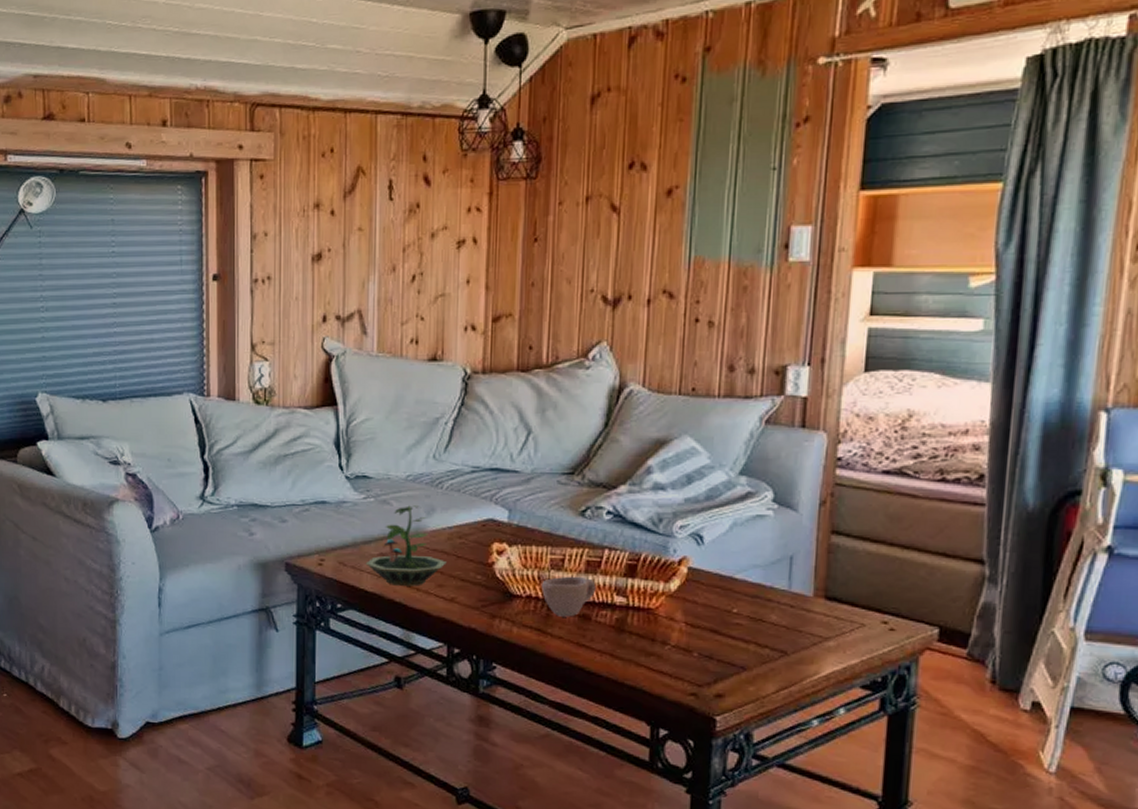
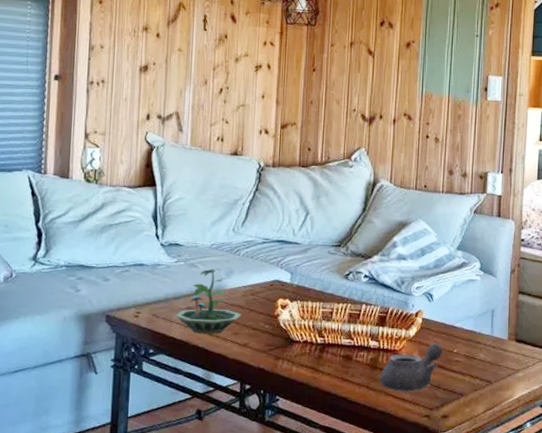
cup: present [542,576,596,617] -> none [315,325,356,358]
teapot: none [628,600,718,663] -> present [379,343,443,392]

